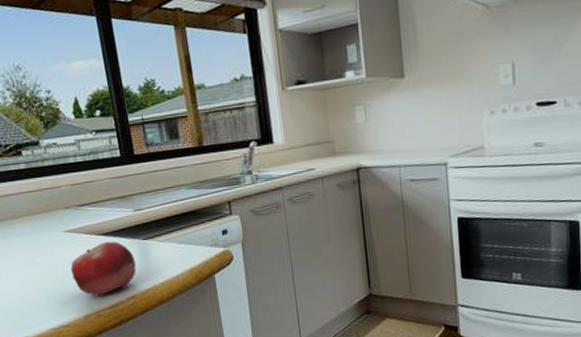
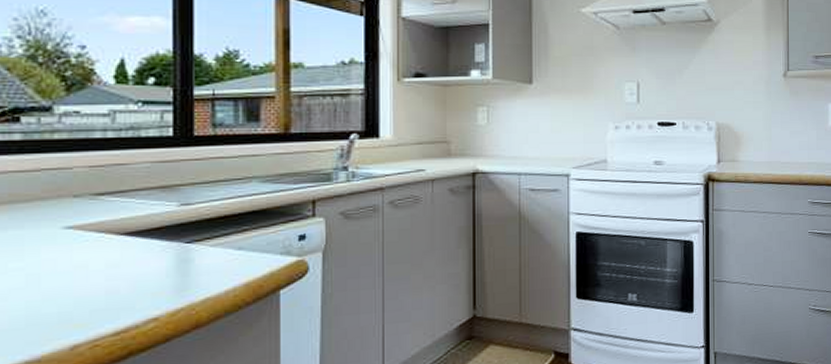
fruit: present [70,241,137,296] -> none [63,243,168,318]

